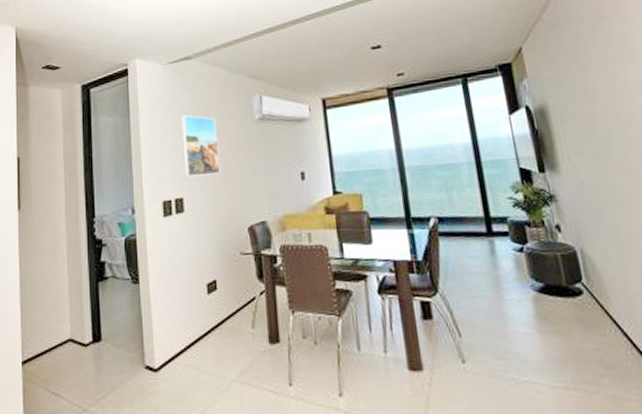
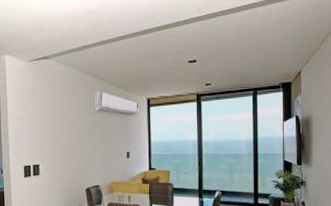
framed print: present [181,115,220,177] -> none [39,102,68,150]

